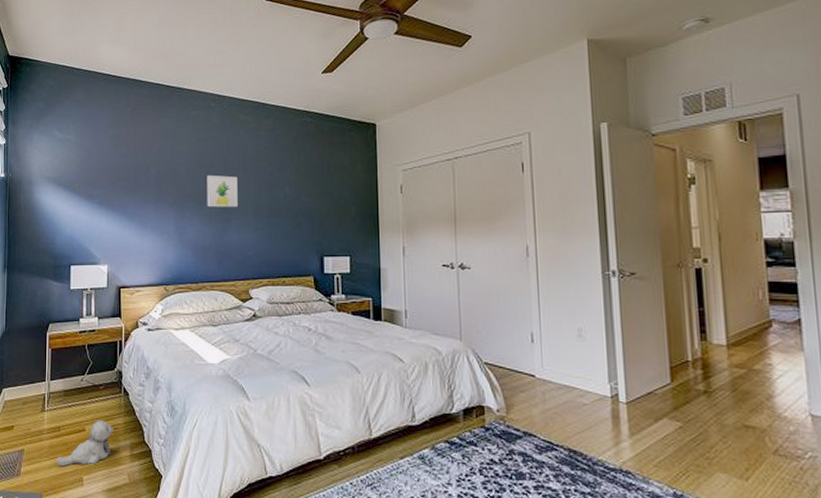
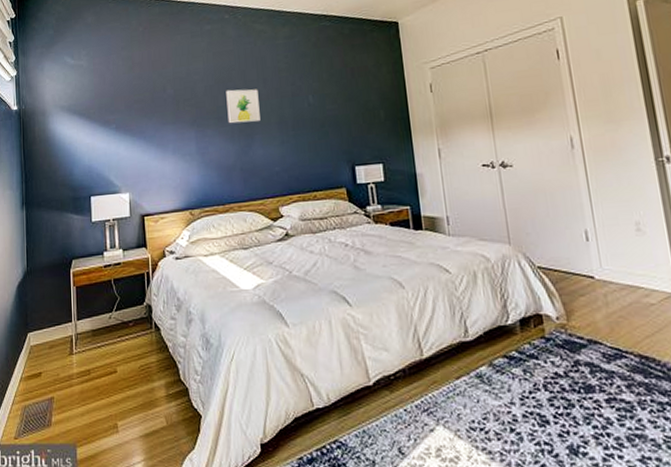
plush toy: present [56,419,113,467] -> none [88,359,146,413]

